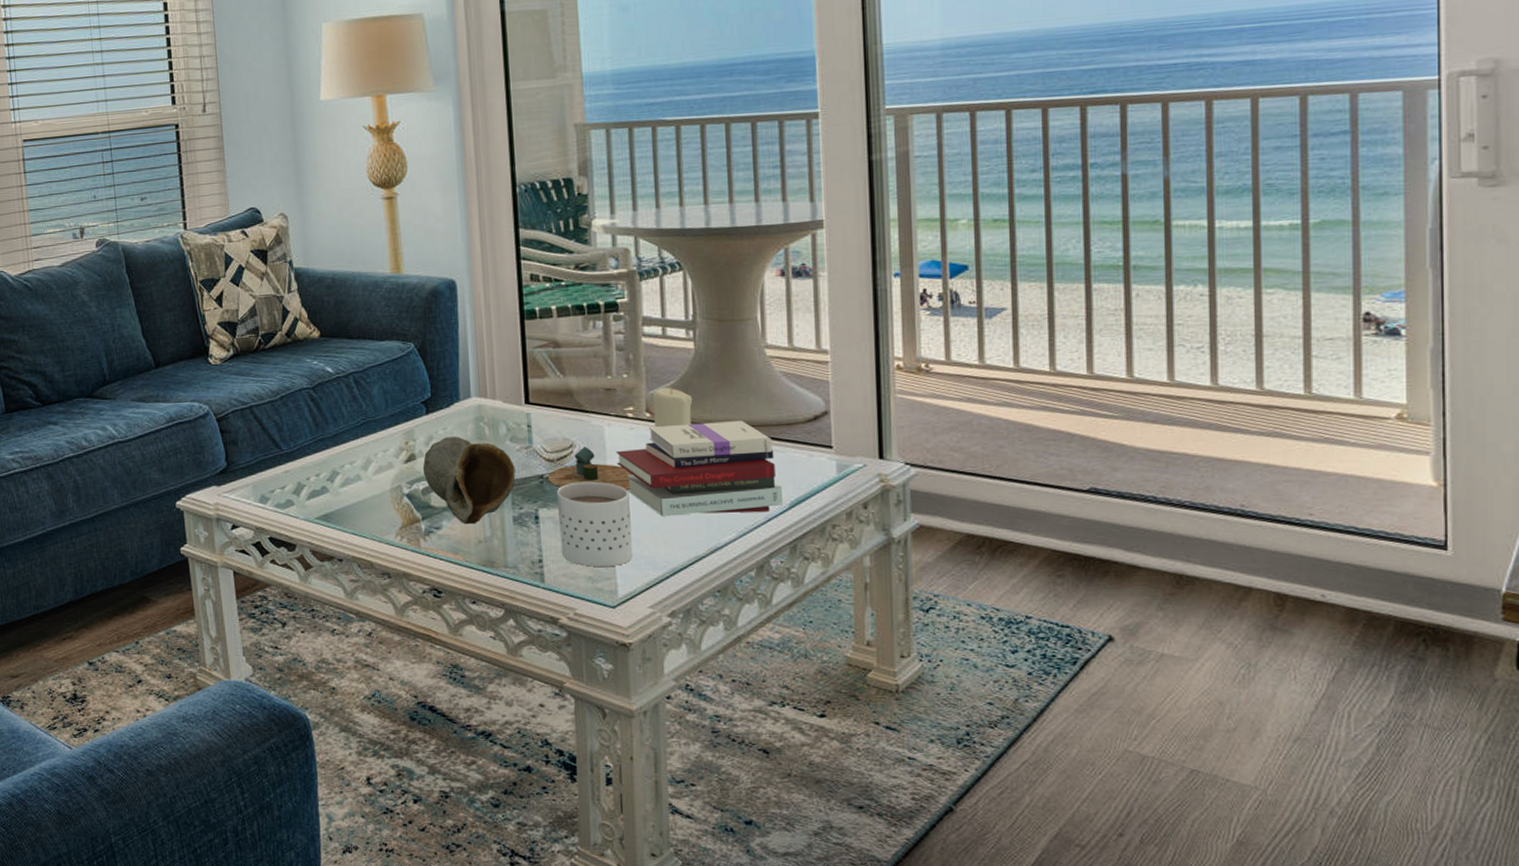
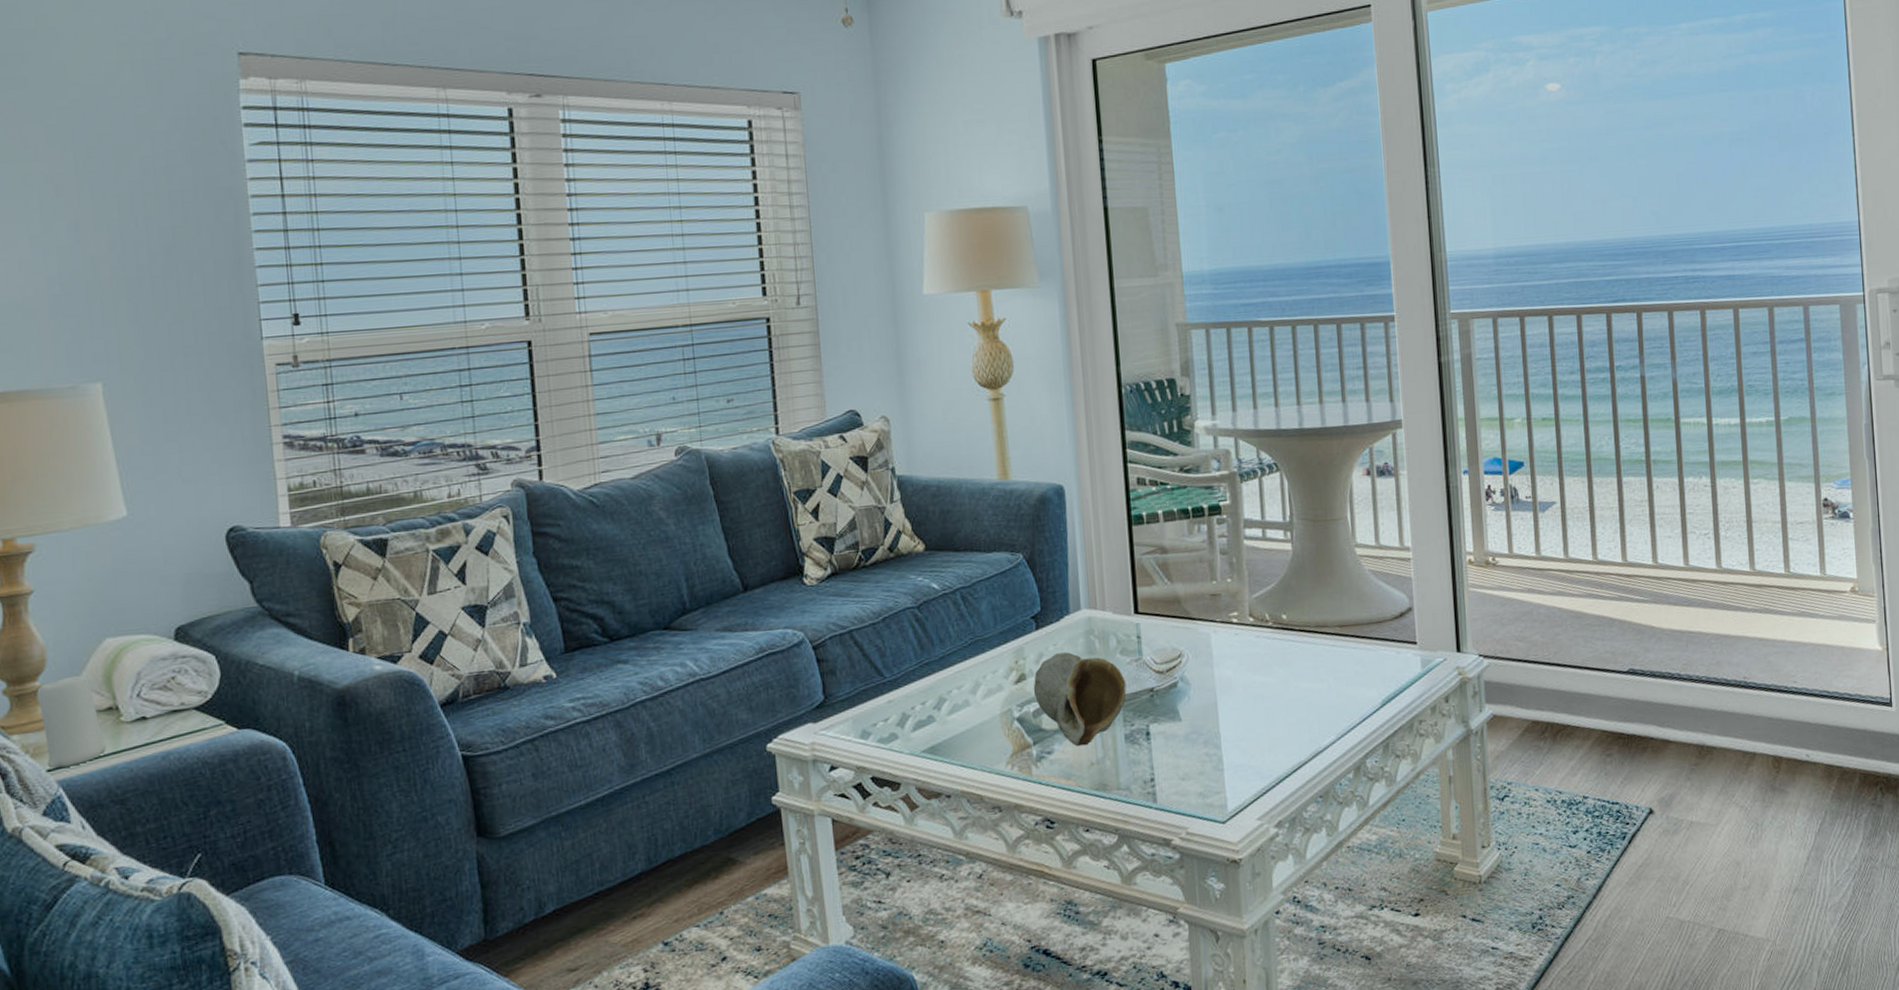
decorative tray: present [548,447,632,490] -> none [1158,656,1238,700]
mug: present [556,481,633,568] -> none [1166,691,1241,782]
books: present [616,421,784,517] -> none [1222,621,1376,724]
candle: present [652,386,693,428] -> none [1254,589,1292,632]

